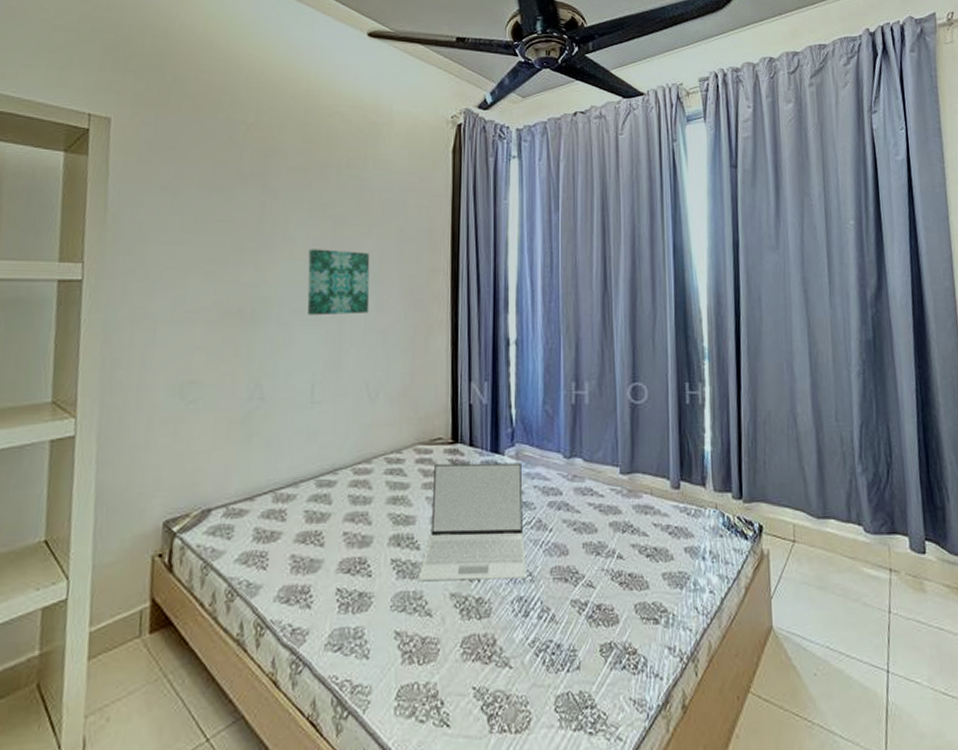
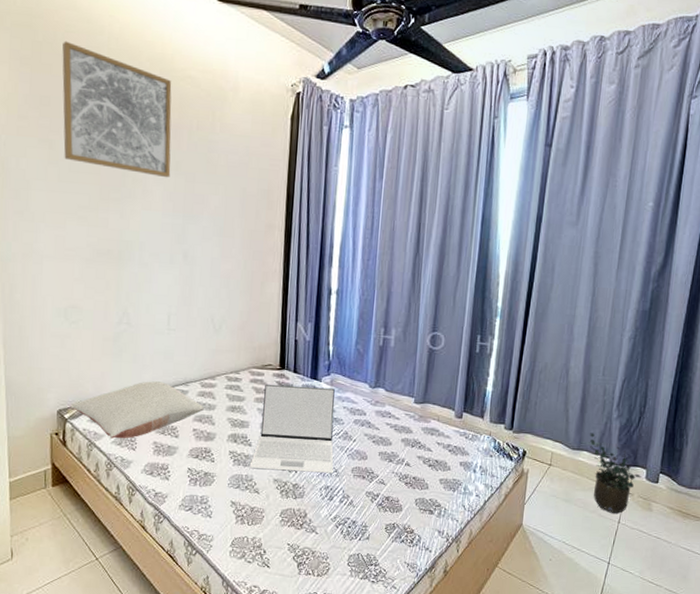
pillow: none [181,471,357,556] -> present [70,381,204,439]
wall art: none [190,81,318,222] -> present [62,41,172,178]
wall art: present [307,249,370,316] -> none [164,202,216,260]
potted plant: none [834,494,905,601] -> present [589,433,642,515]

